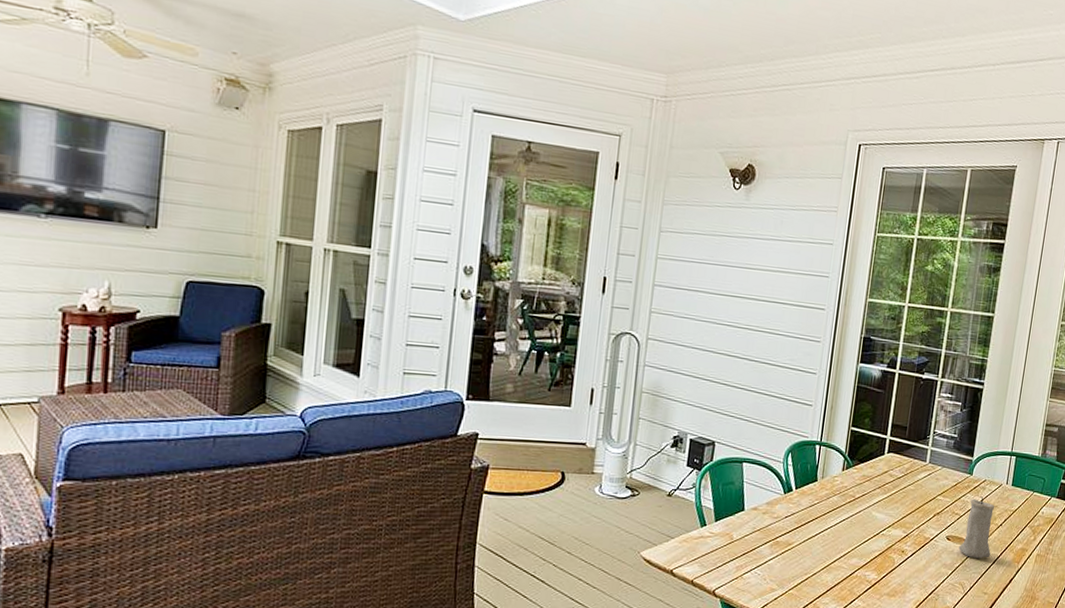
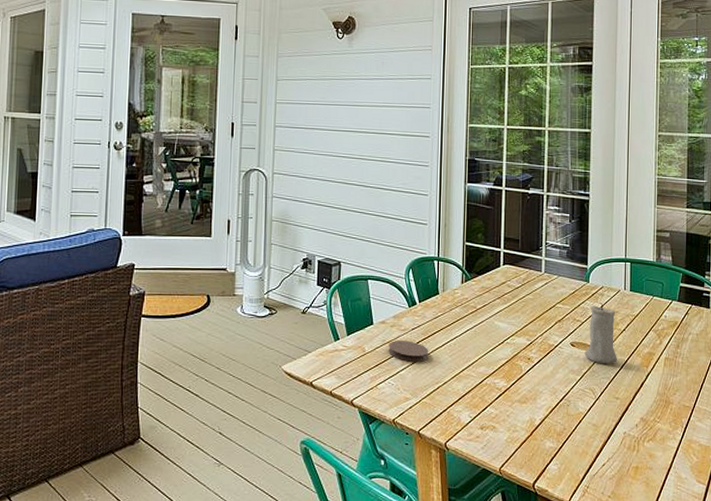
coaster: none [758,528,801,552] -> present [389,341,429,362]

